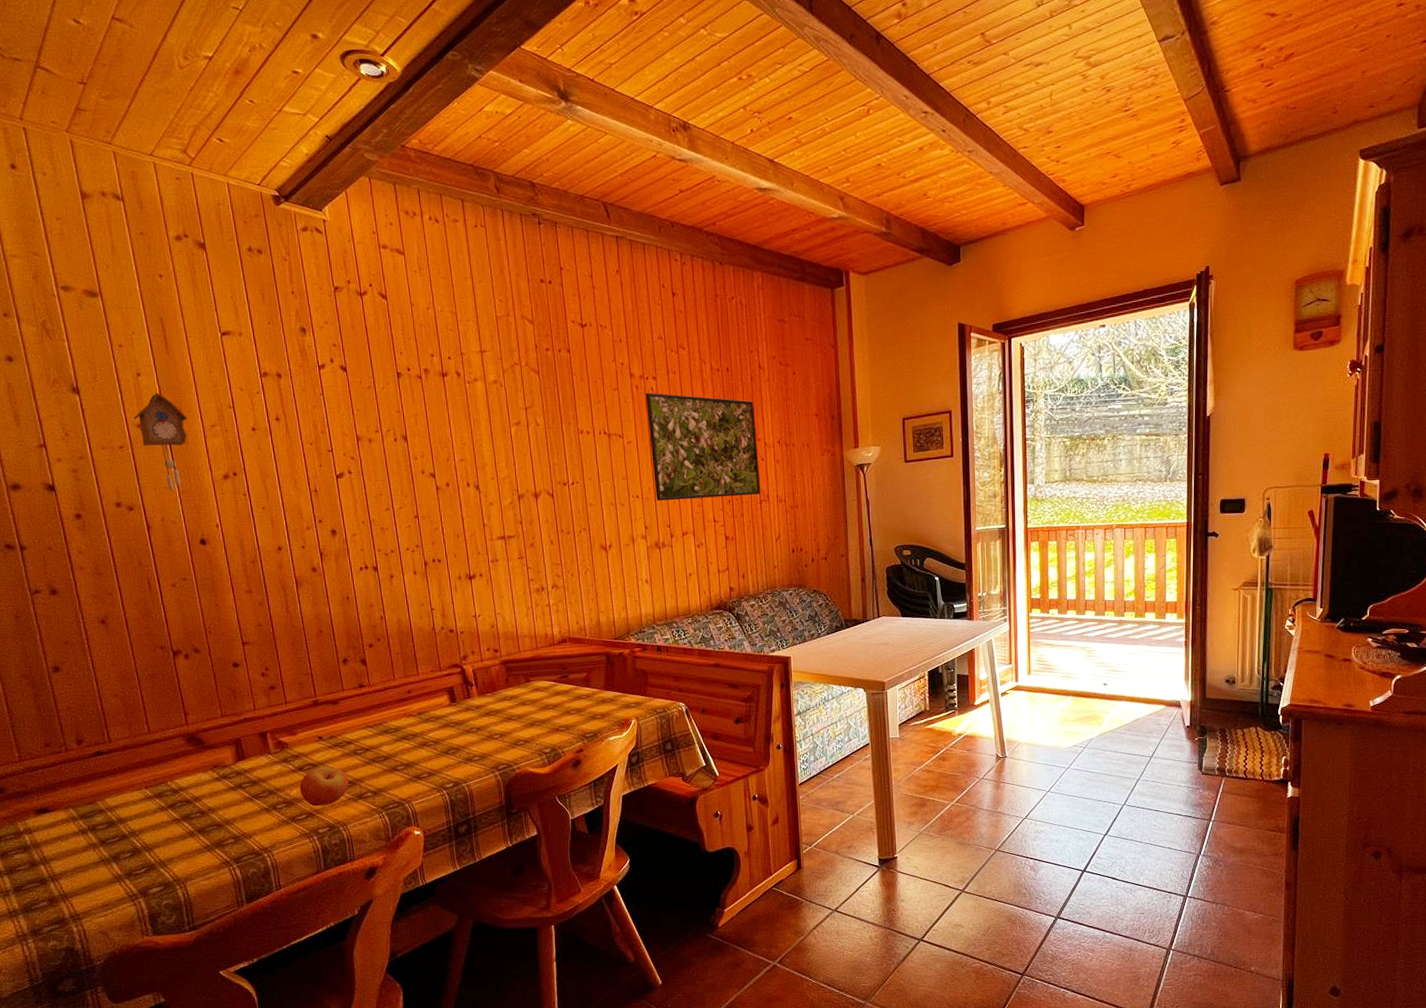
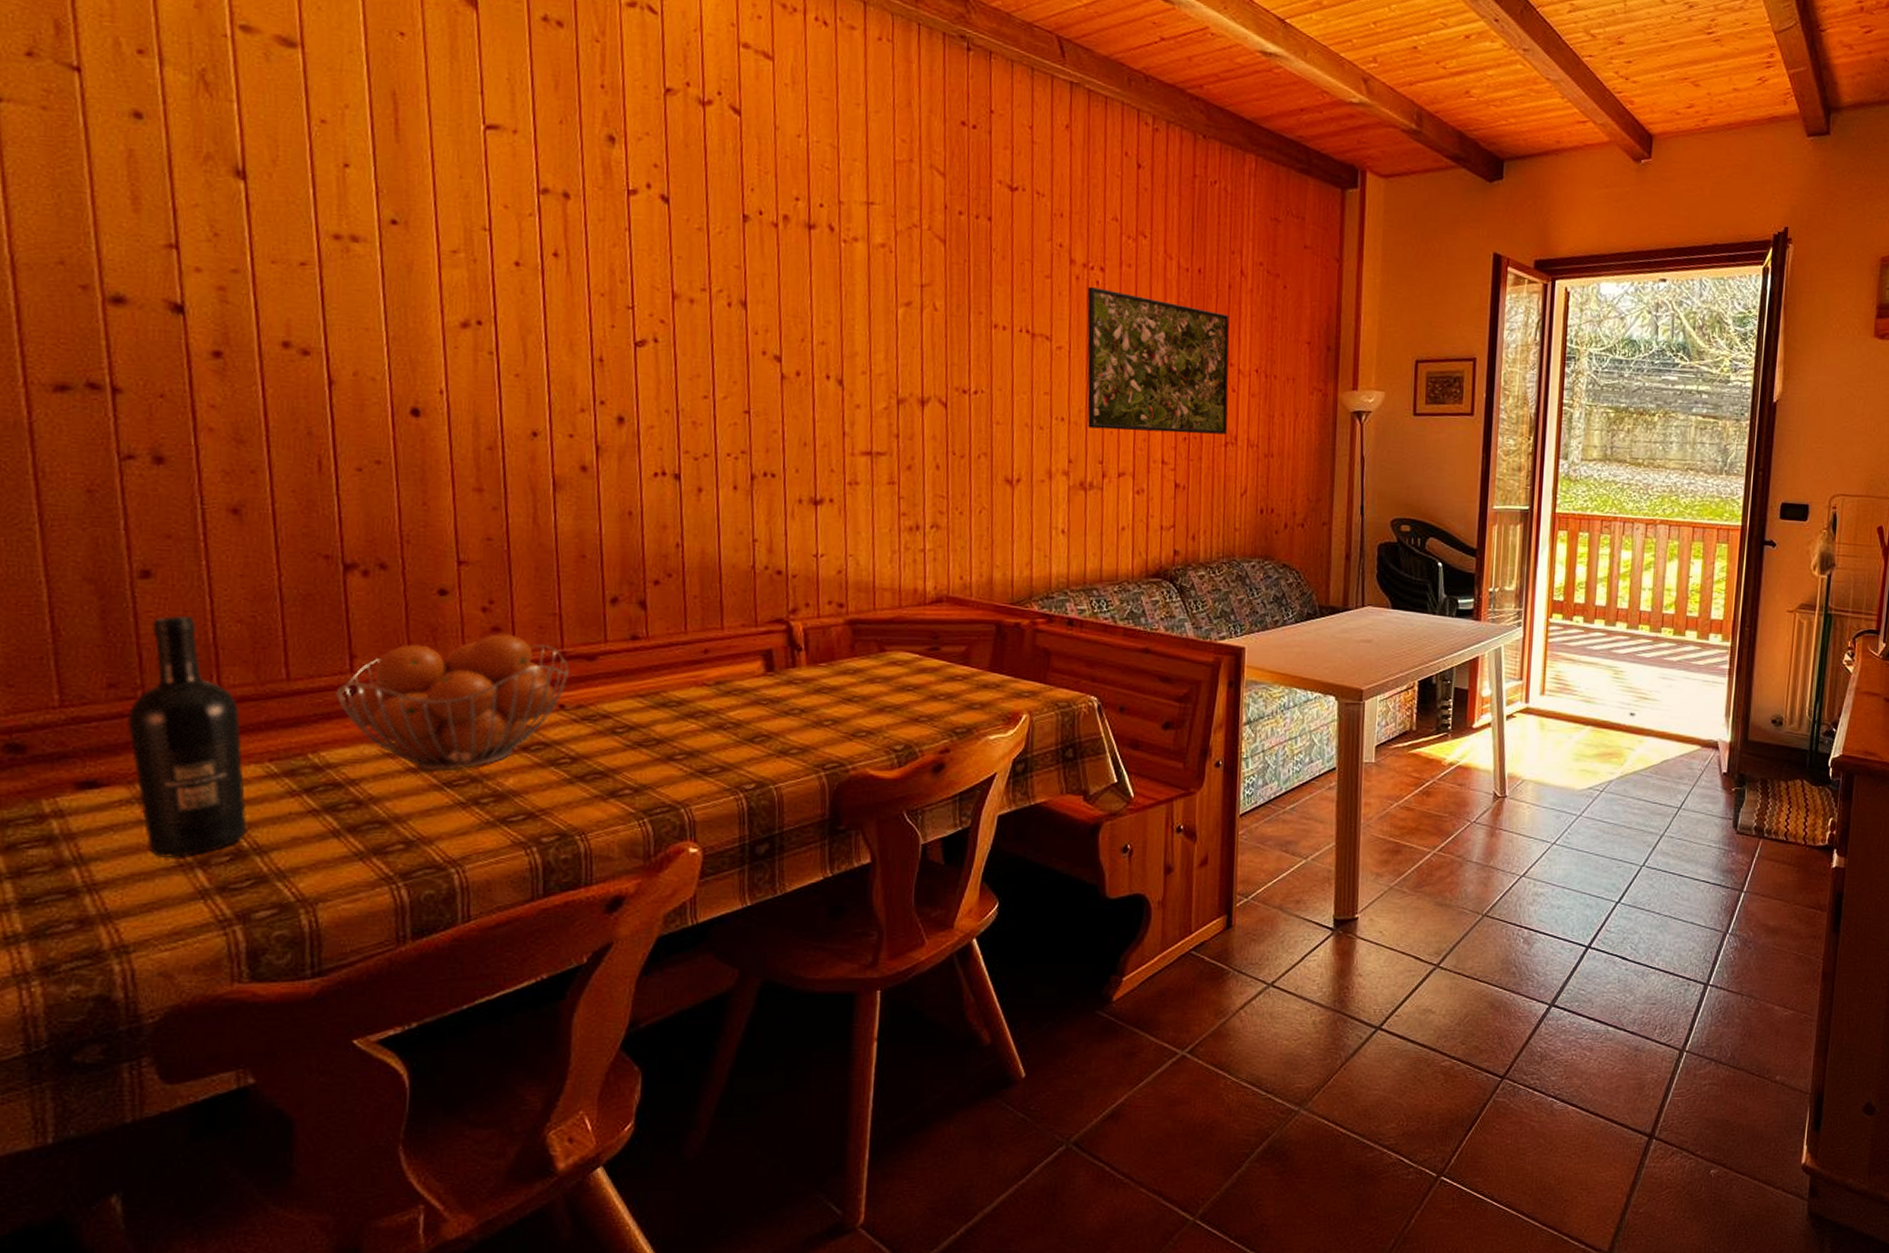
wine bottle: none [59,695,138,856] -> present [127,616,247,858]
cuckoo clock: present [133,392,187,491] -> none [329,193,415,335]
fruit basket: none [179,690,323,788] -> present [335,633,570,771]
apple: present [299,766,349,807] -> none [519,747,597,804]

